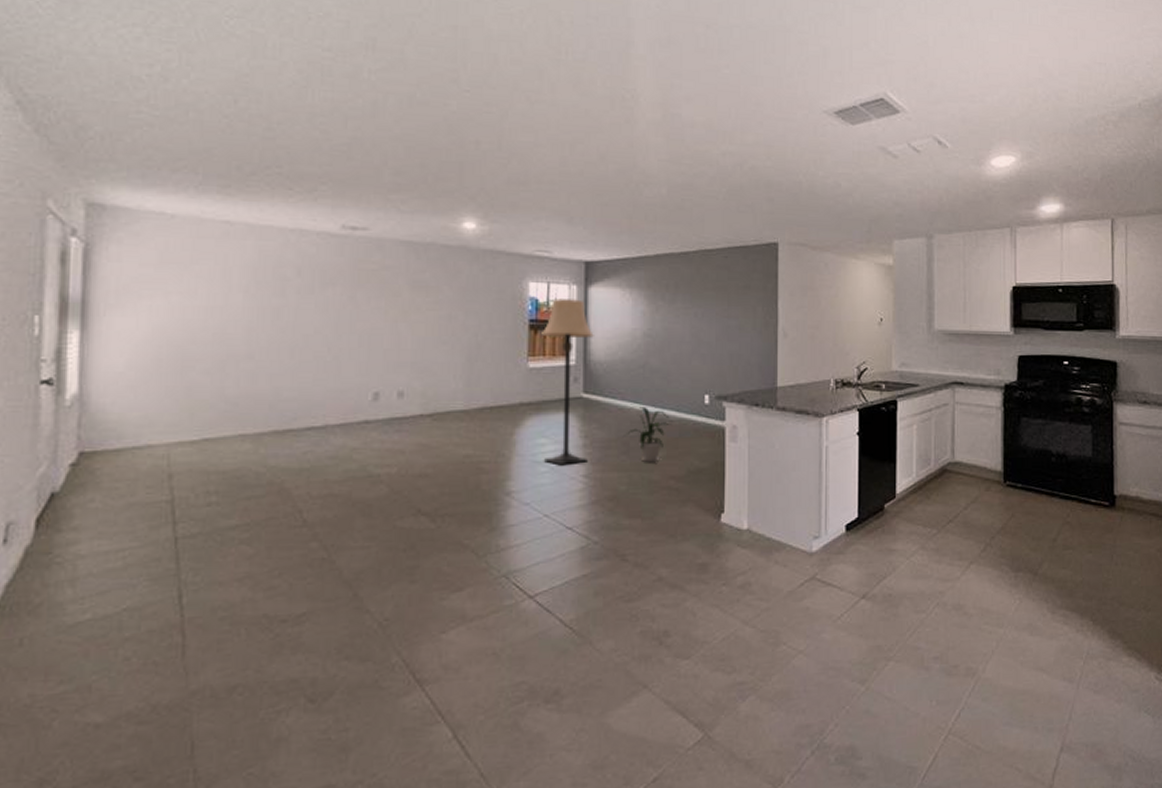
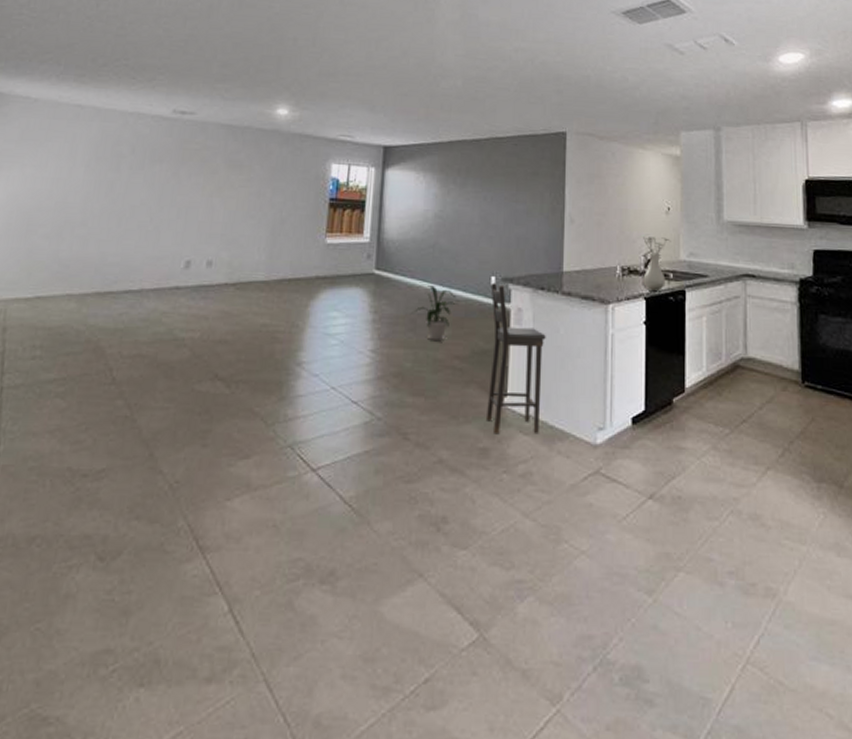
lamp: present [540,299,594,466] -> none [335,179,388,340]
bar stool: none [703,401,761,550] -> present [485,282,546,435]
vase: none [852,346,883,403] -> present [639,234,671,292]

